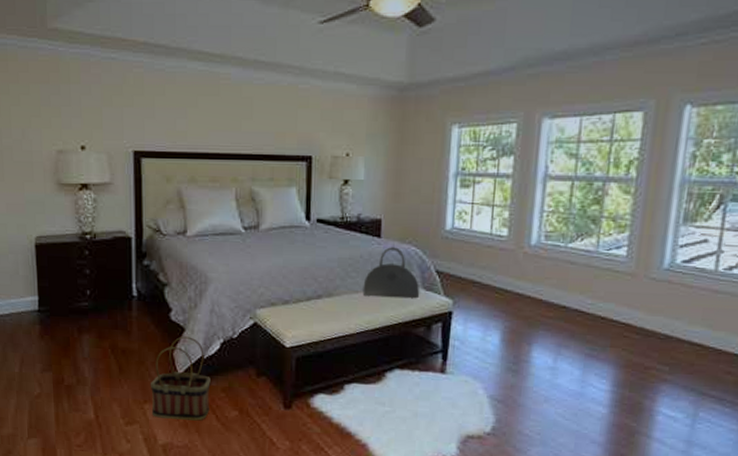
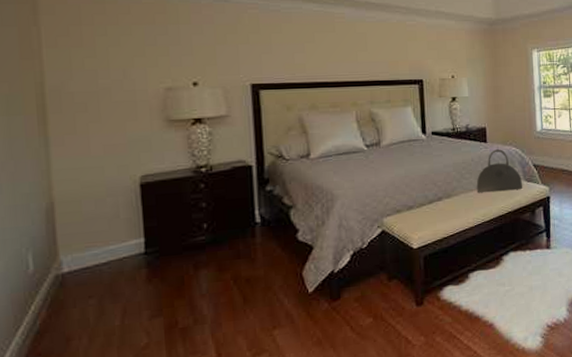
basket: present [150,336,211,421] -> none [278,254,343,342]

